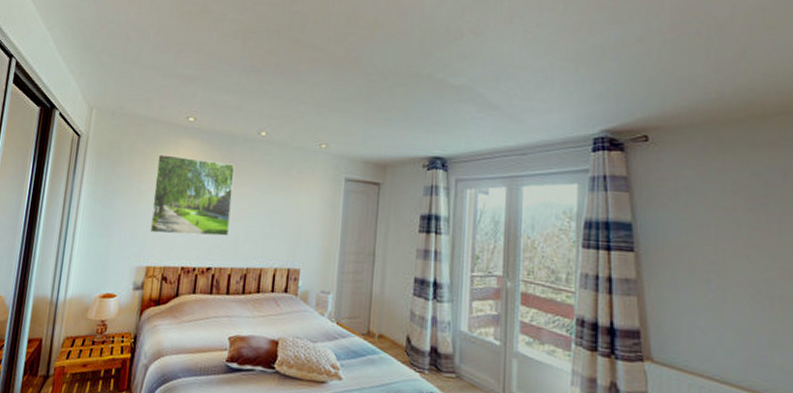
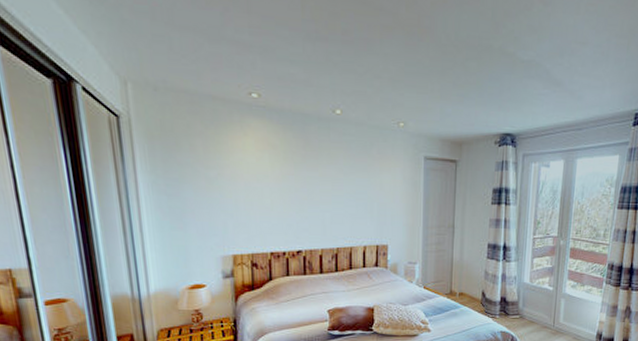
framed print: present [149,154,235,237] -> none [223,137,316,221]

